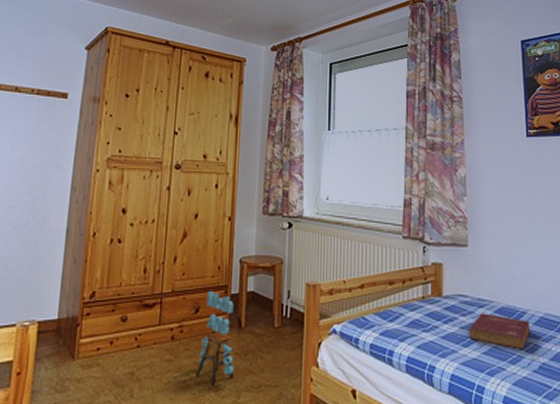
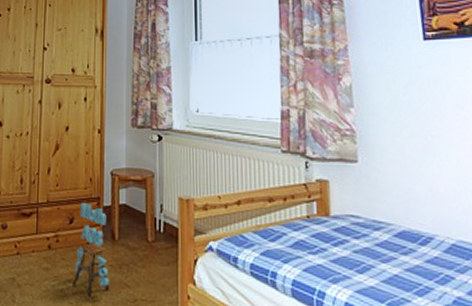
book: present [469,313,531,350] -> none [363,236,441,281]

